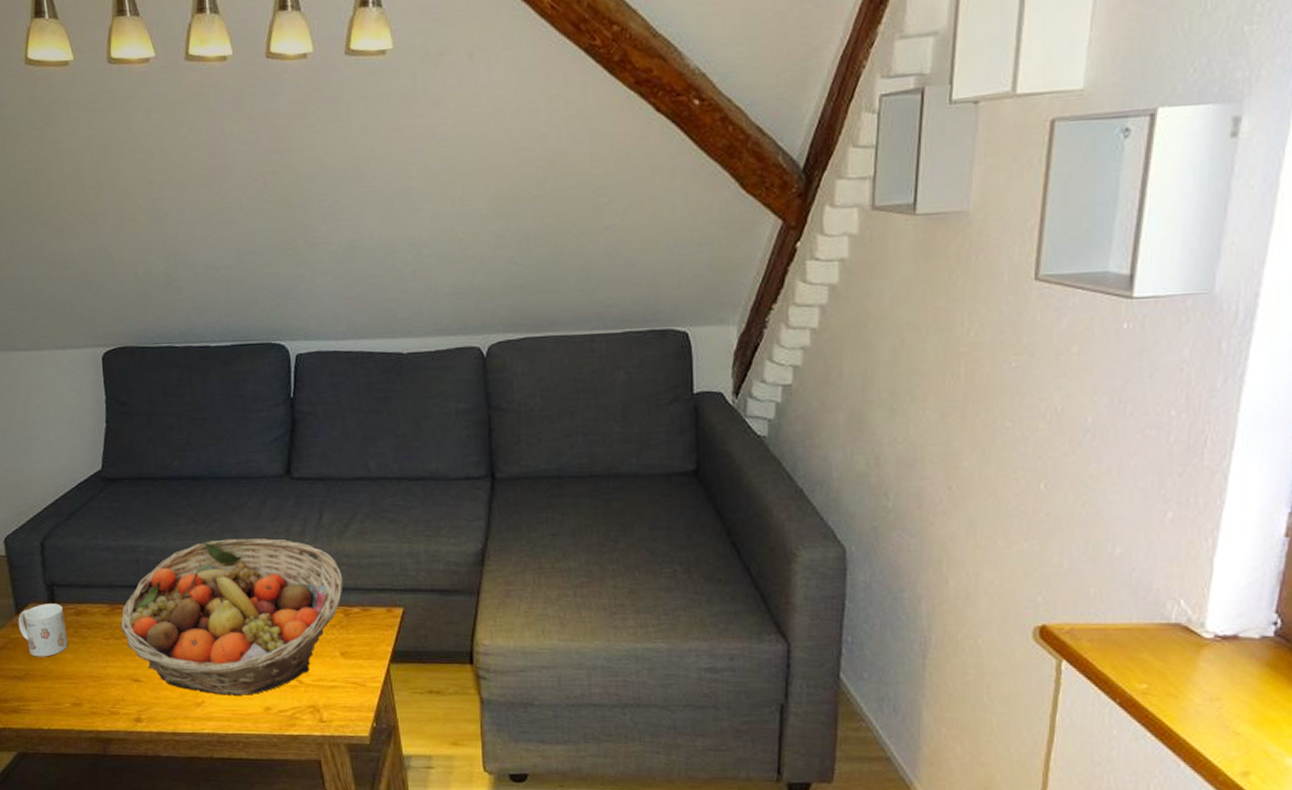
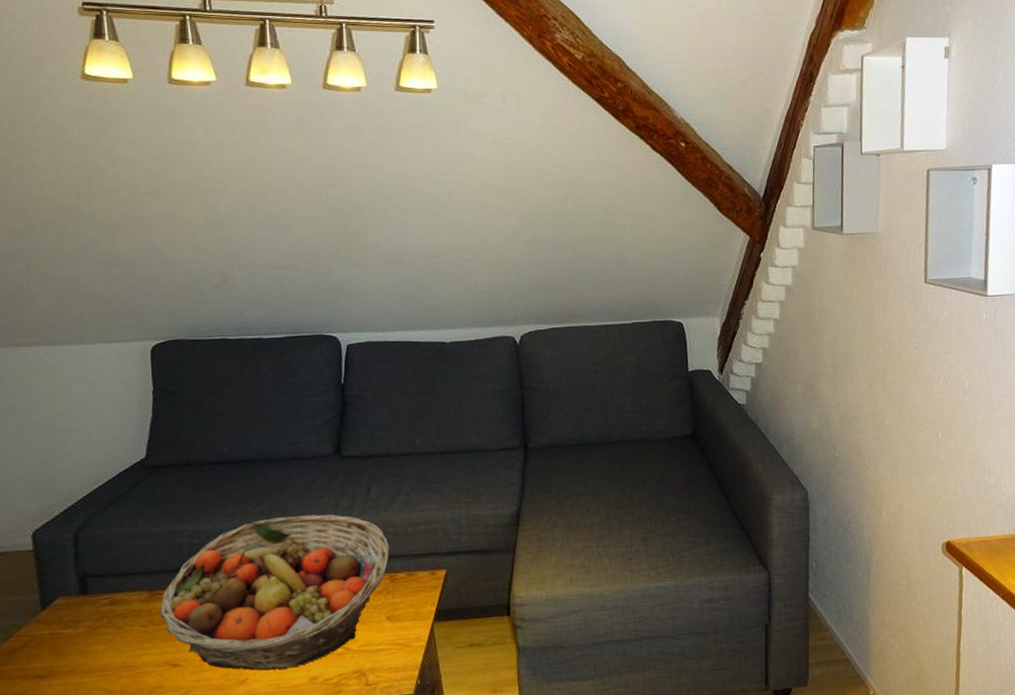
mug: present [18,604,68,657] -> none [43,595,100,653]

